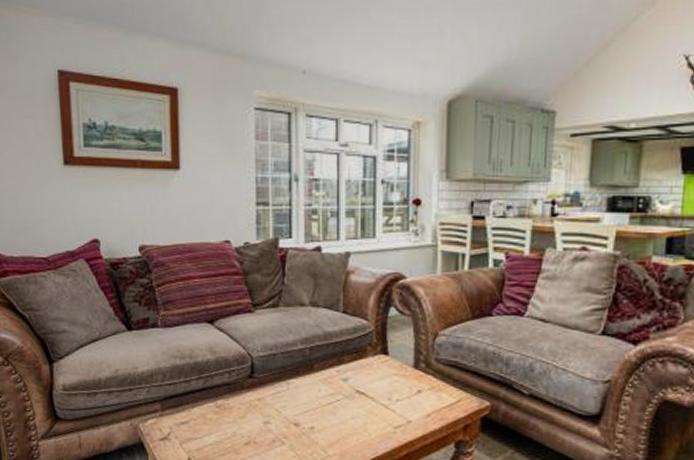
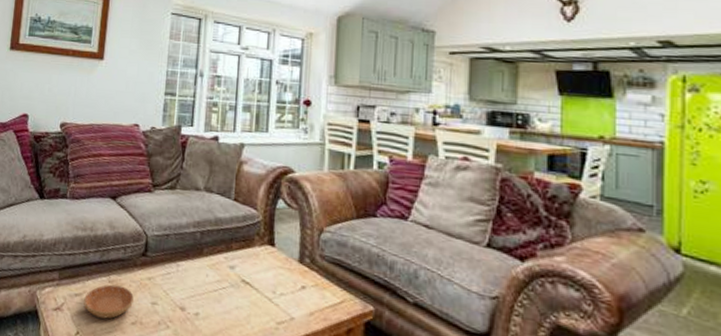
saucer: none [191,409,244,443] -> present [83,284,134,319]

